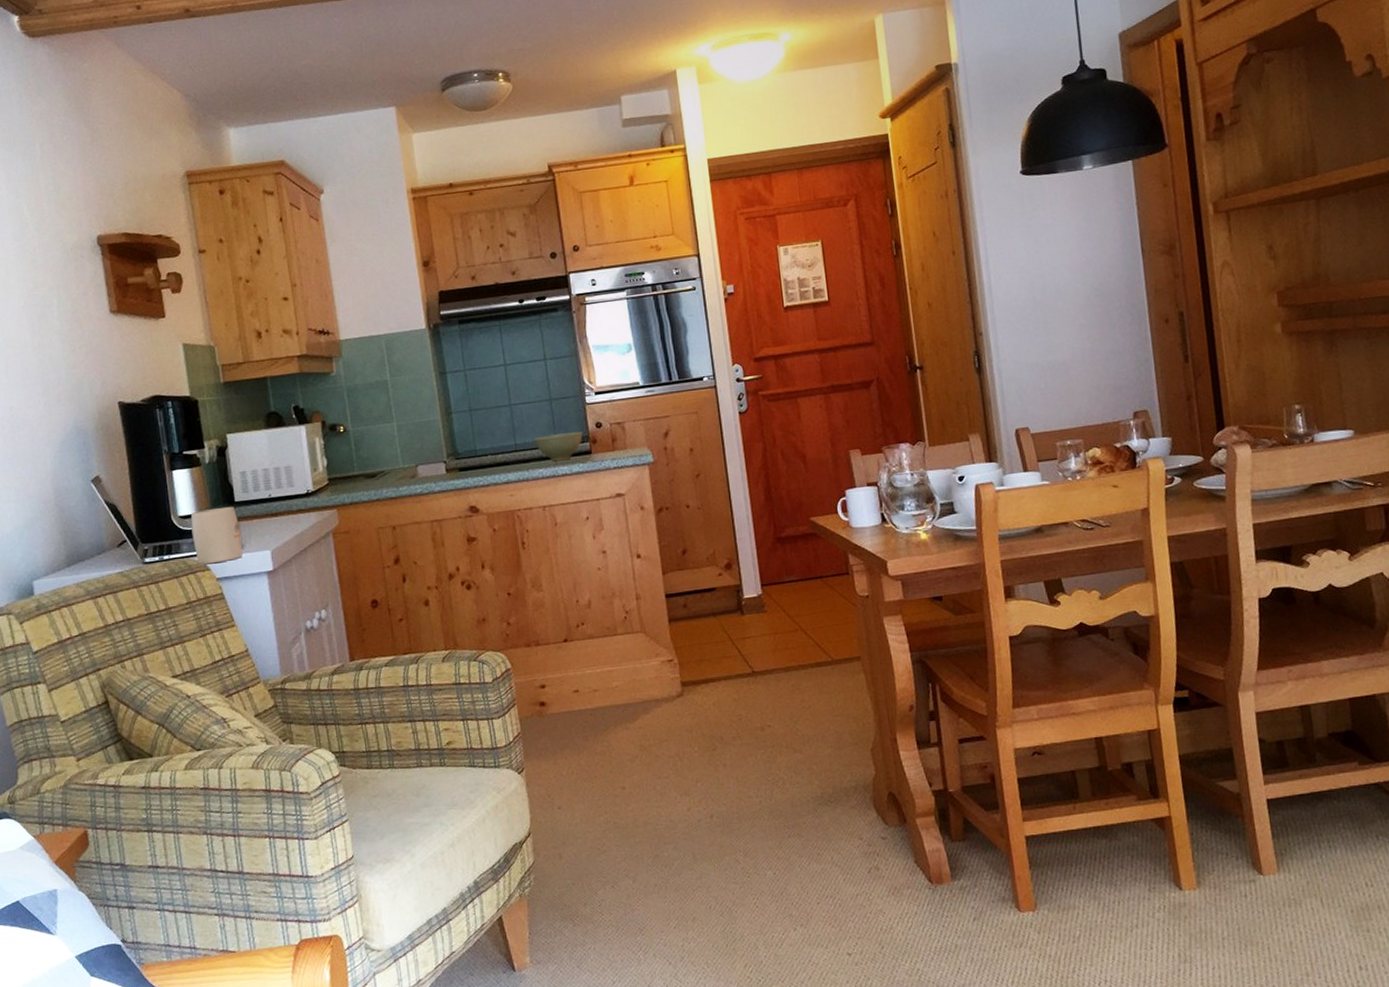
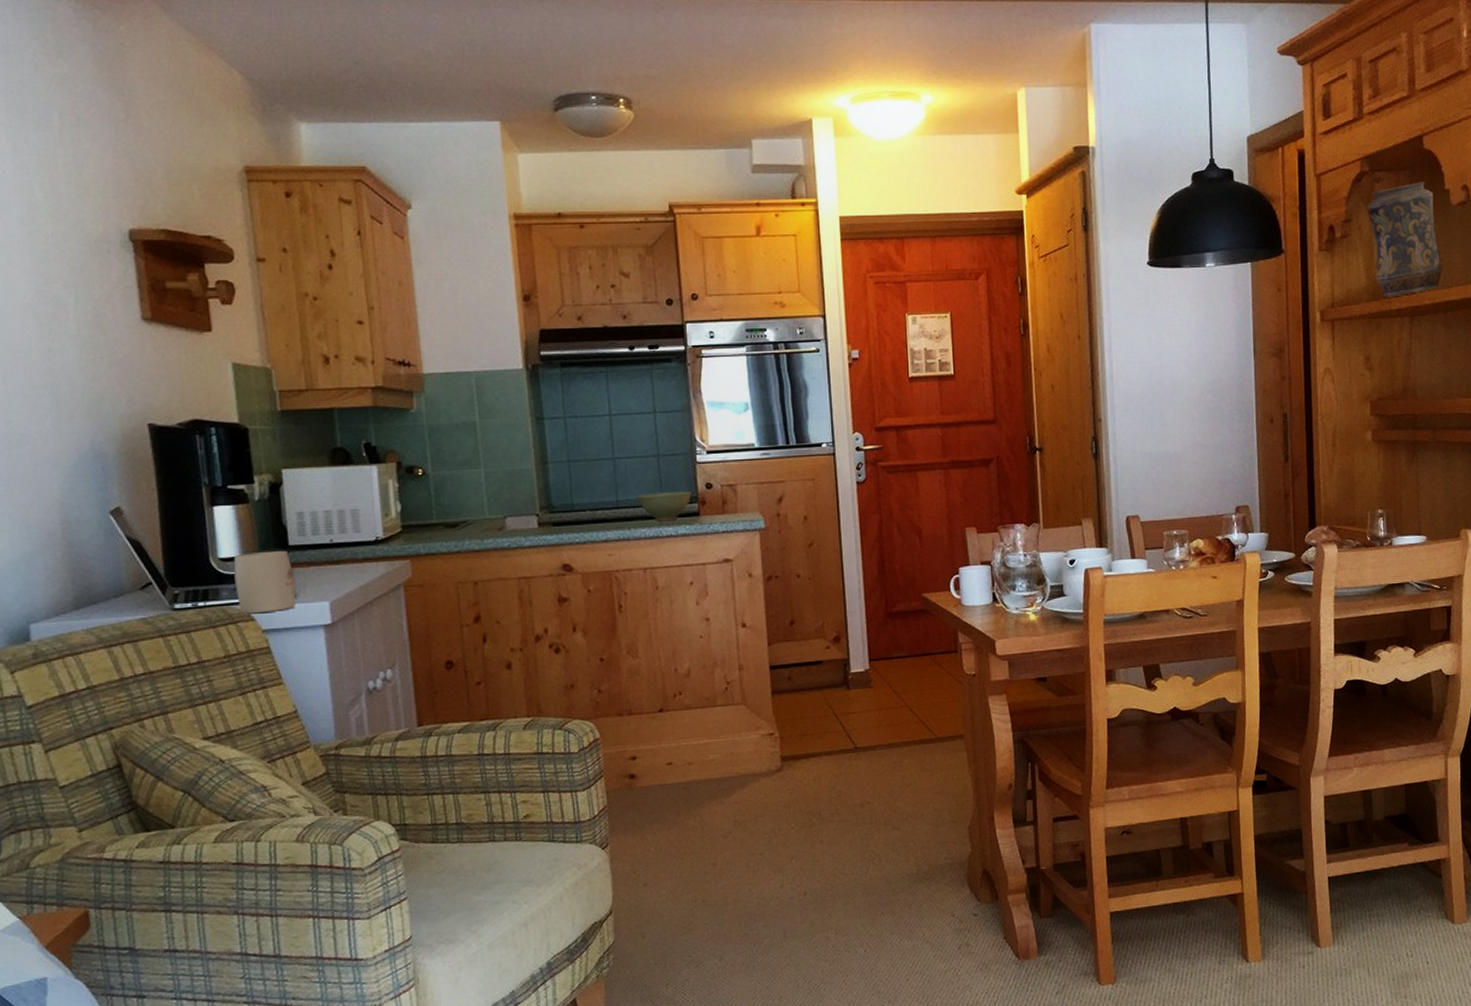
decorative vase: none [1257,56,1351,182] -> present [1366,182,1444,297]

